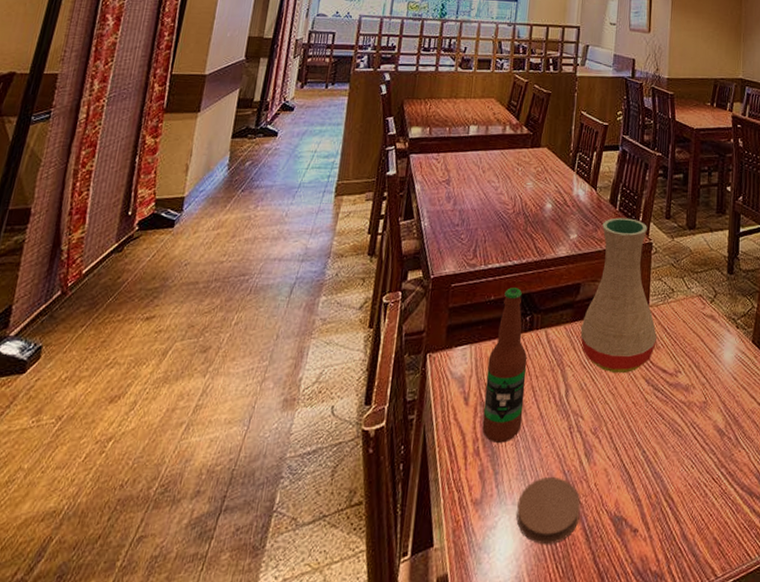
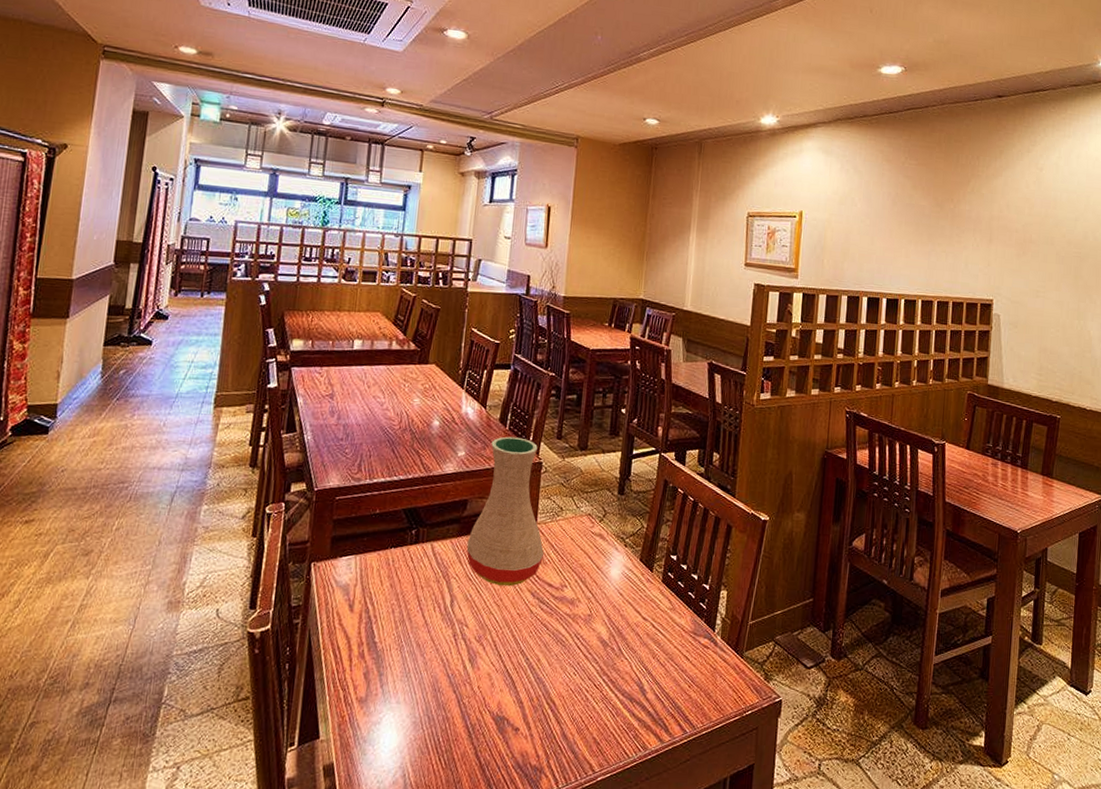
bottle: present [482,288,528,443] -> none [367,502,413,647]
coaster: present [516,477,581,544] -> none [400,680,464,739]

